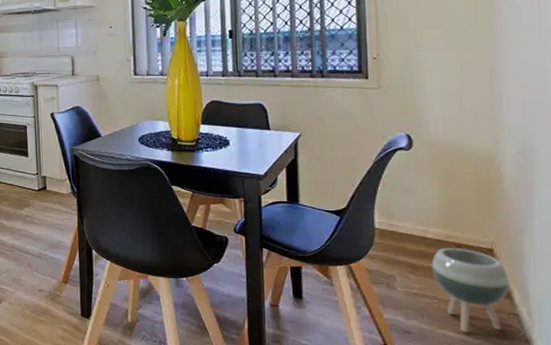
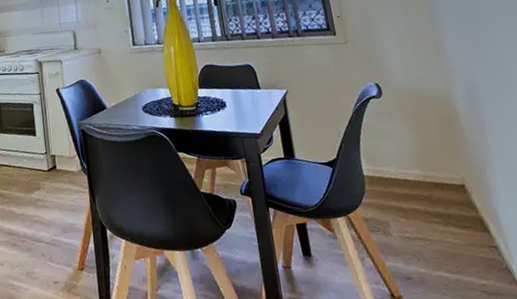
planter: present [431,247,510,332] -> none [417,186,487,271]

